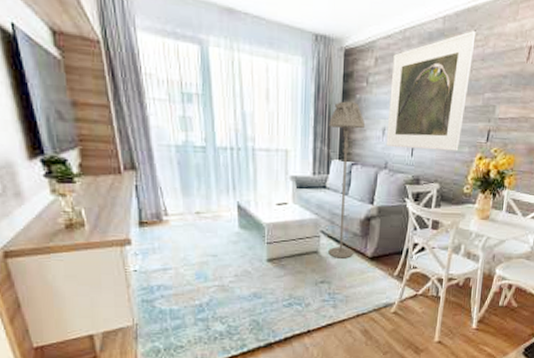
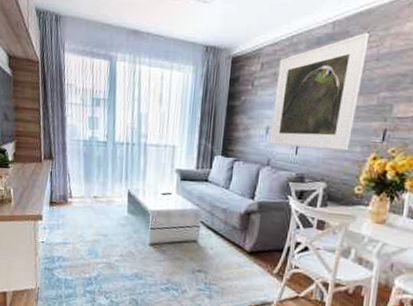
floor lamp: present [328,101,366,259] -> none [206,103,249,251]

